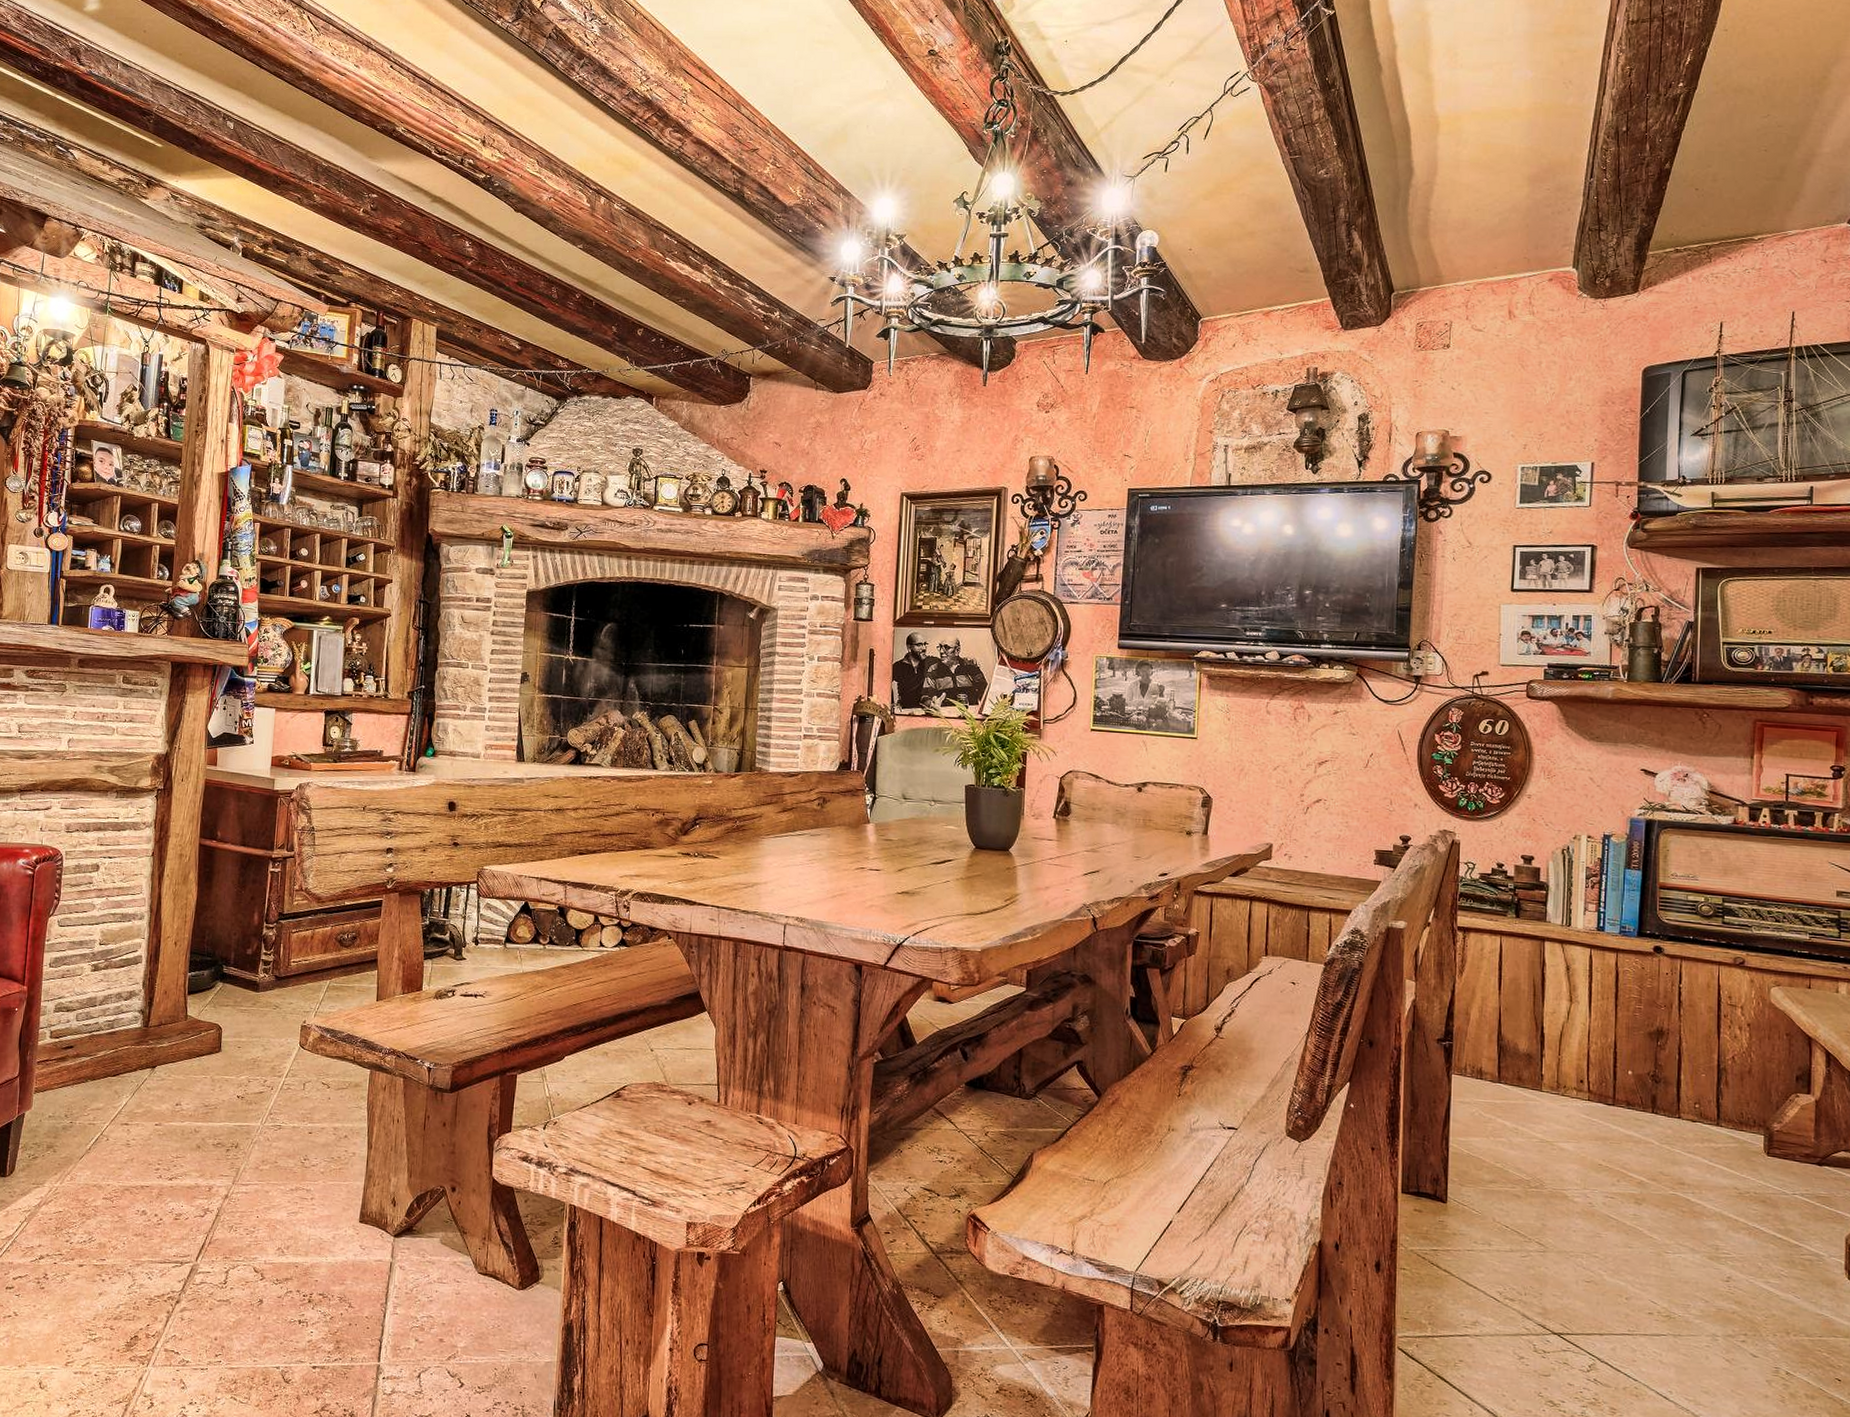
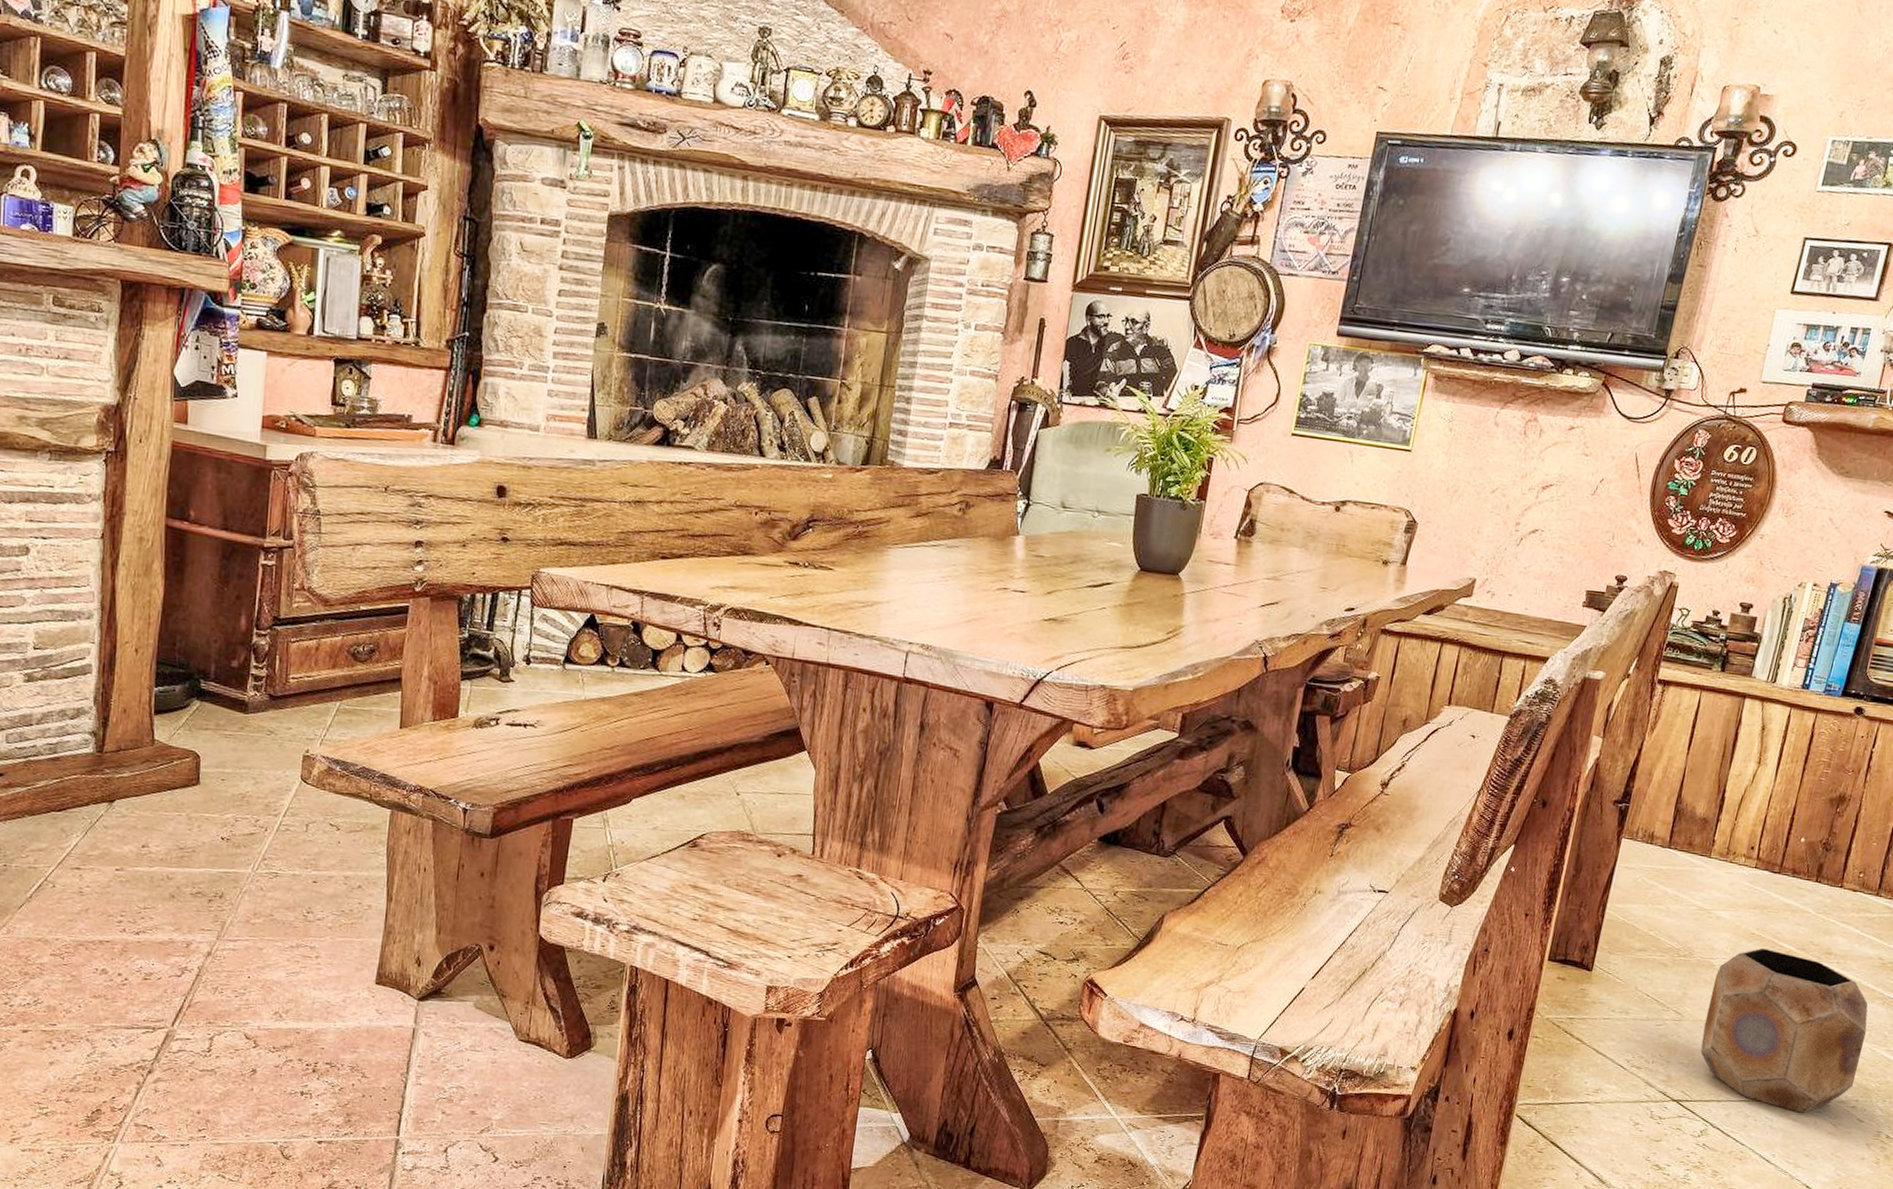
planter: none [1569,1178,1740,1348] -> present [1700,947,1868,1113]

